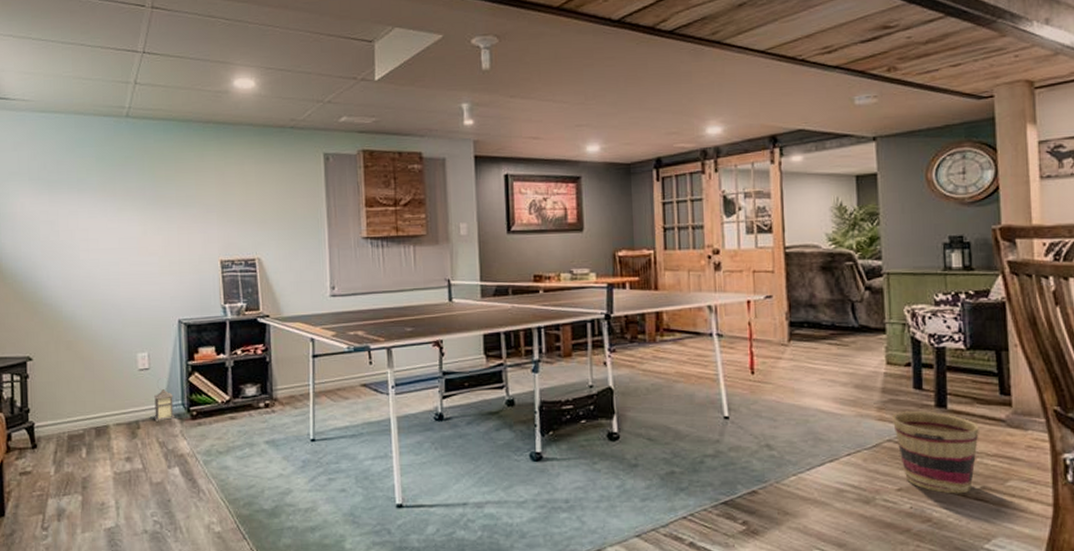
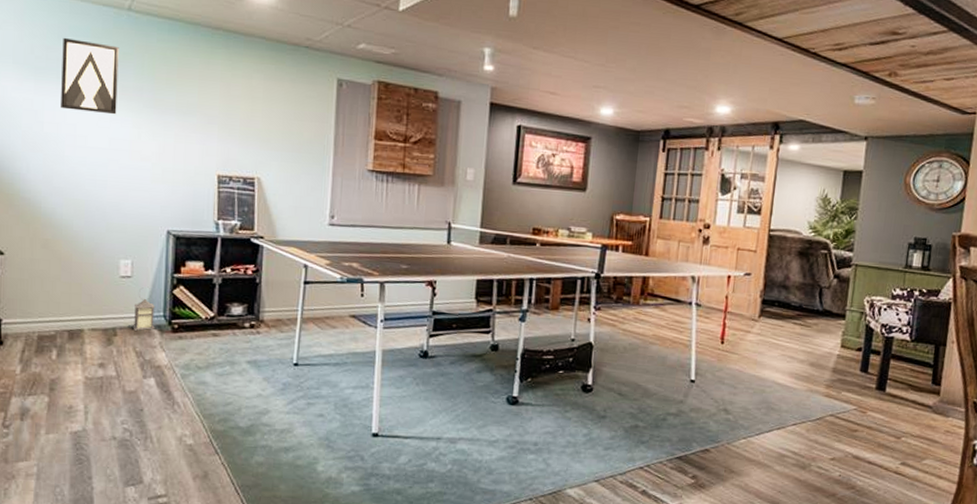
wall art: none [71,150,123,217] -> present [61,37,119,115]
basket: present [891,411,980,494] -> none [837,391,910,467]

